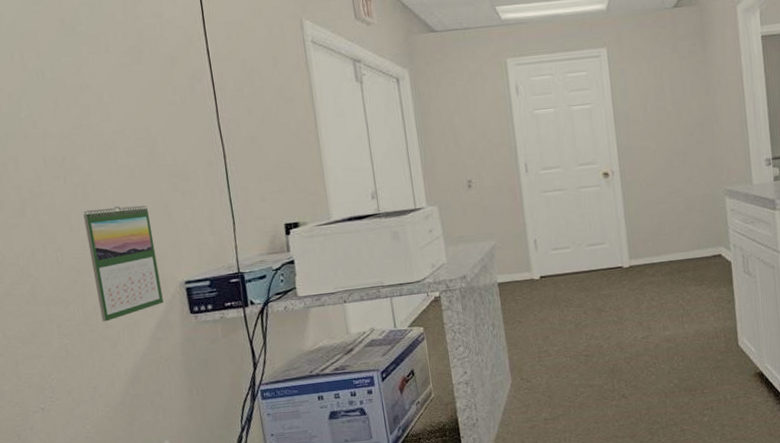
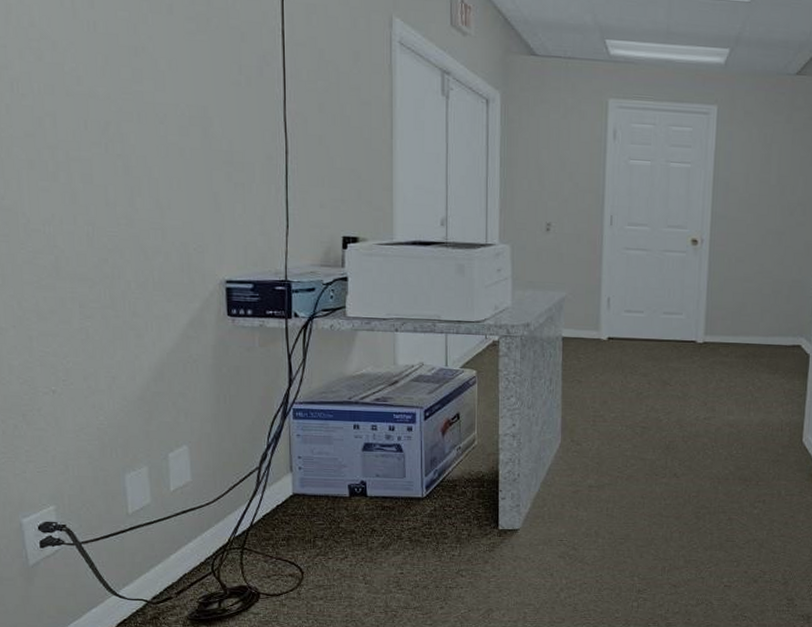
calendar: present [83,205,164,322] -> none [122,185,200,310]

